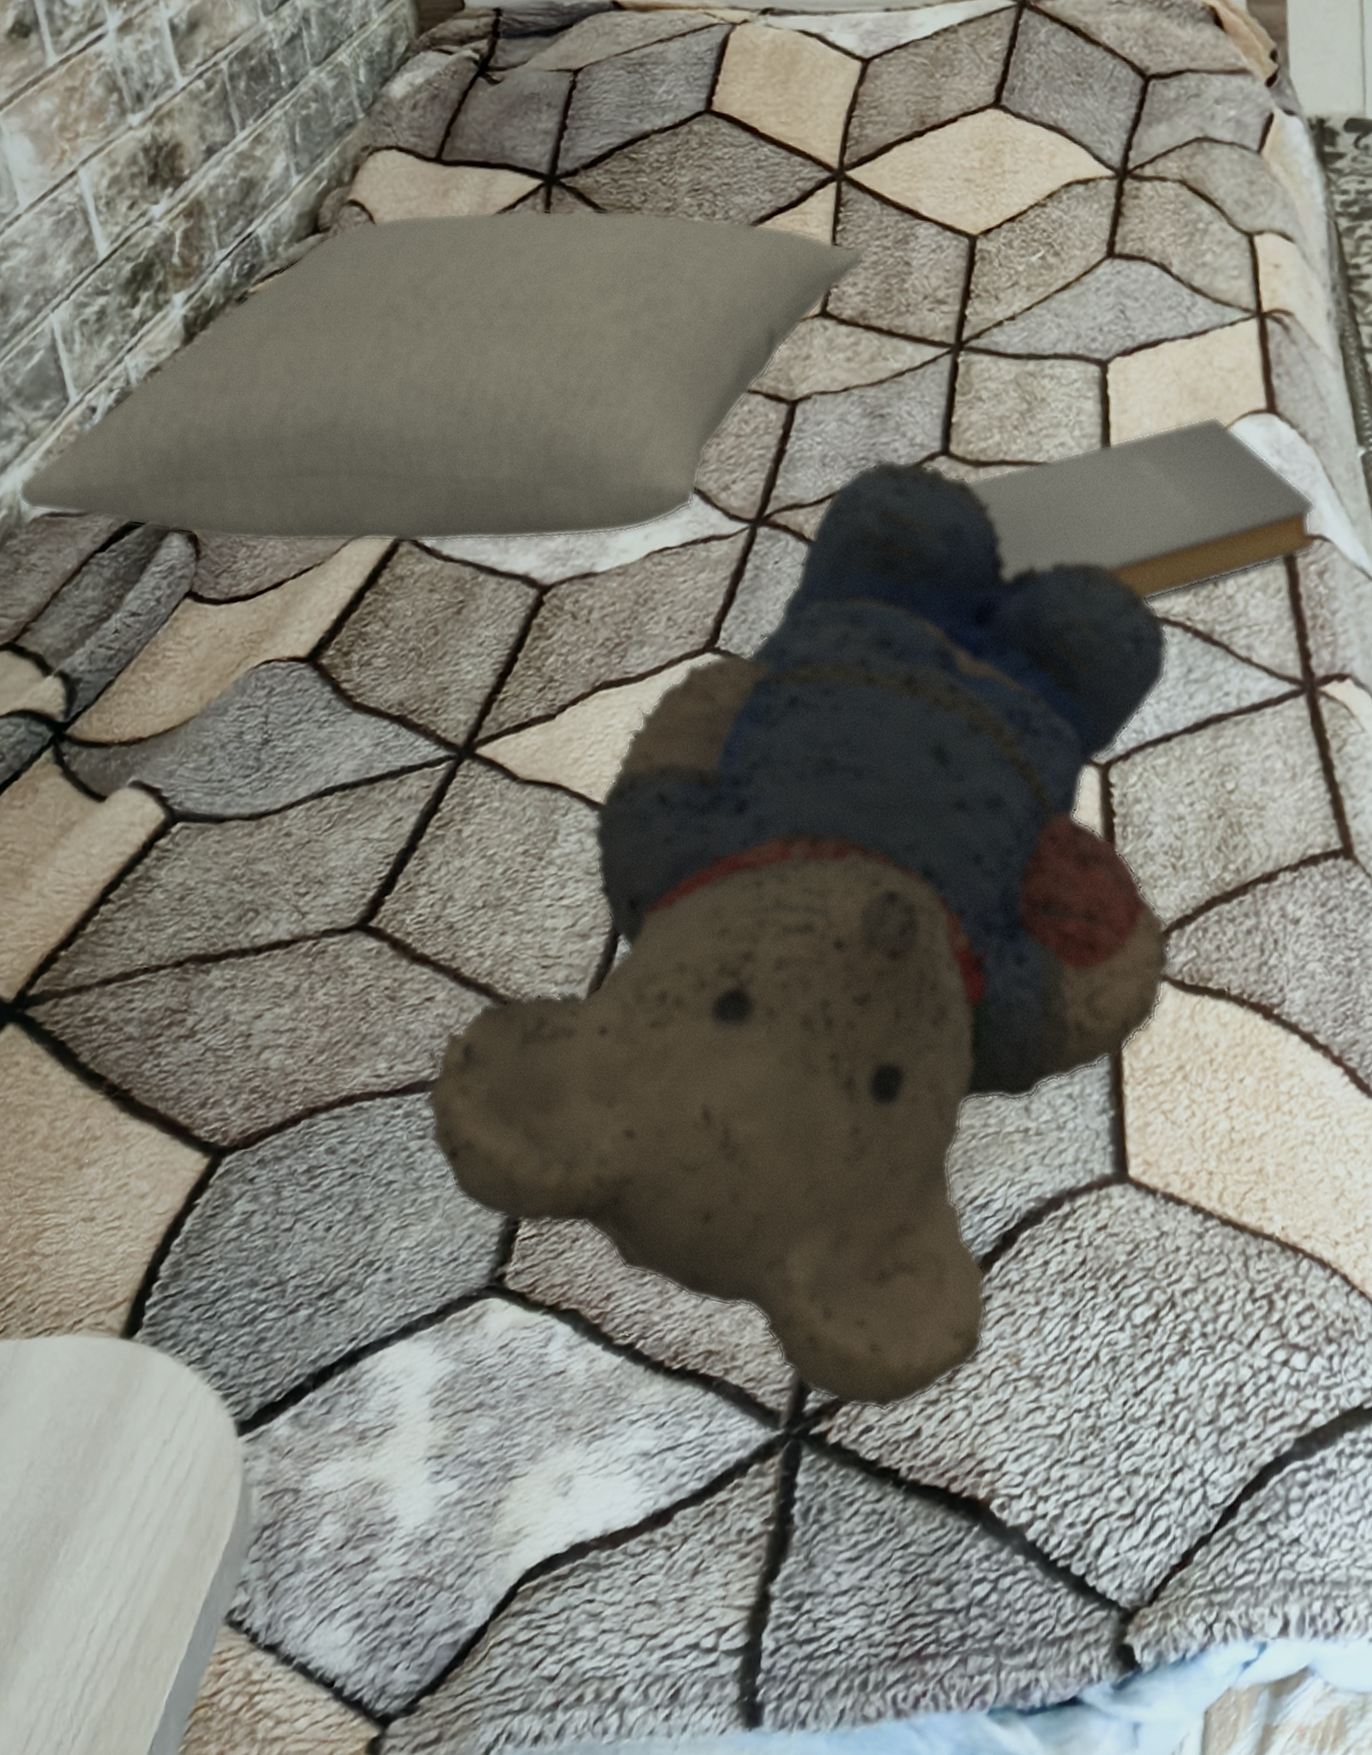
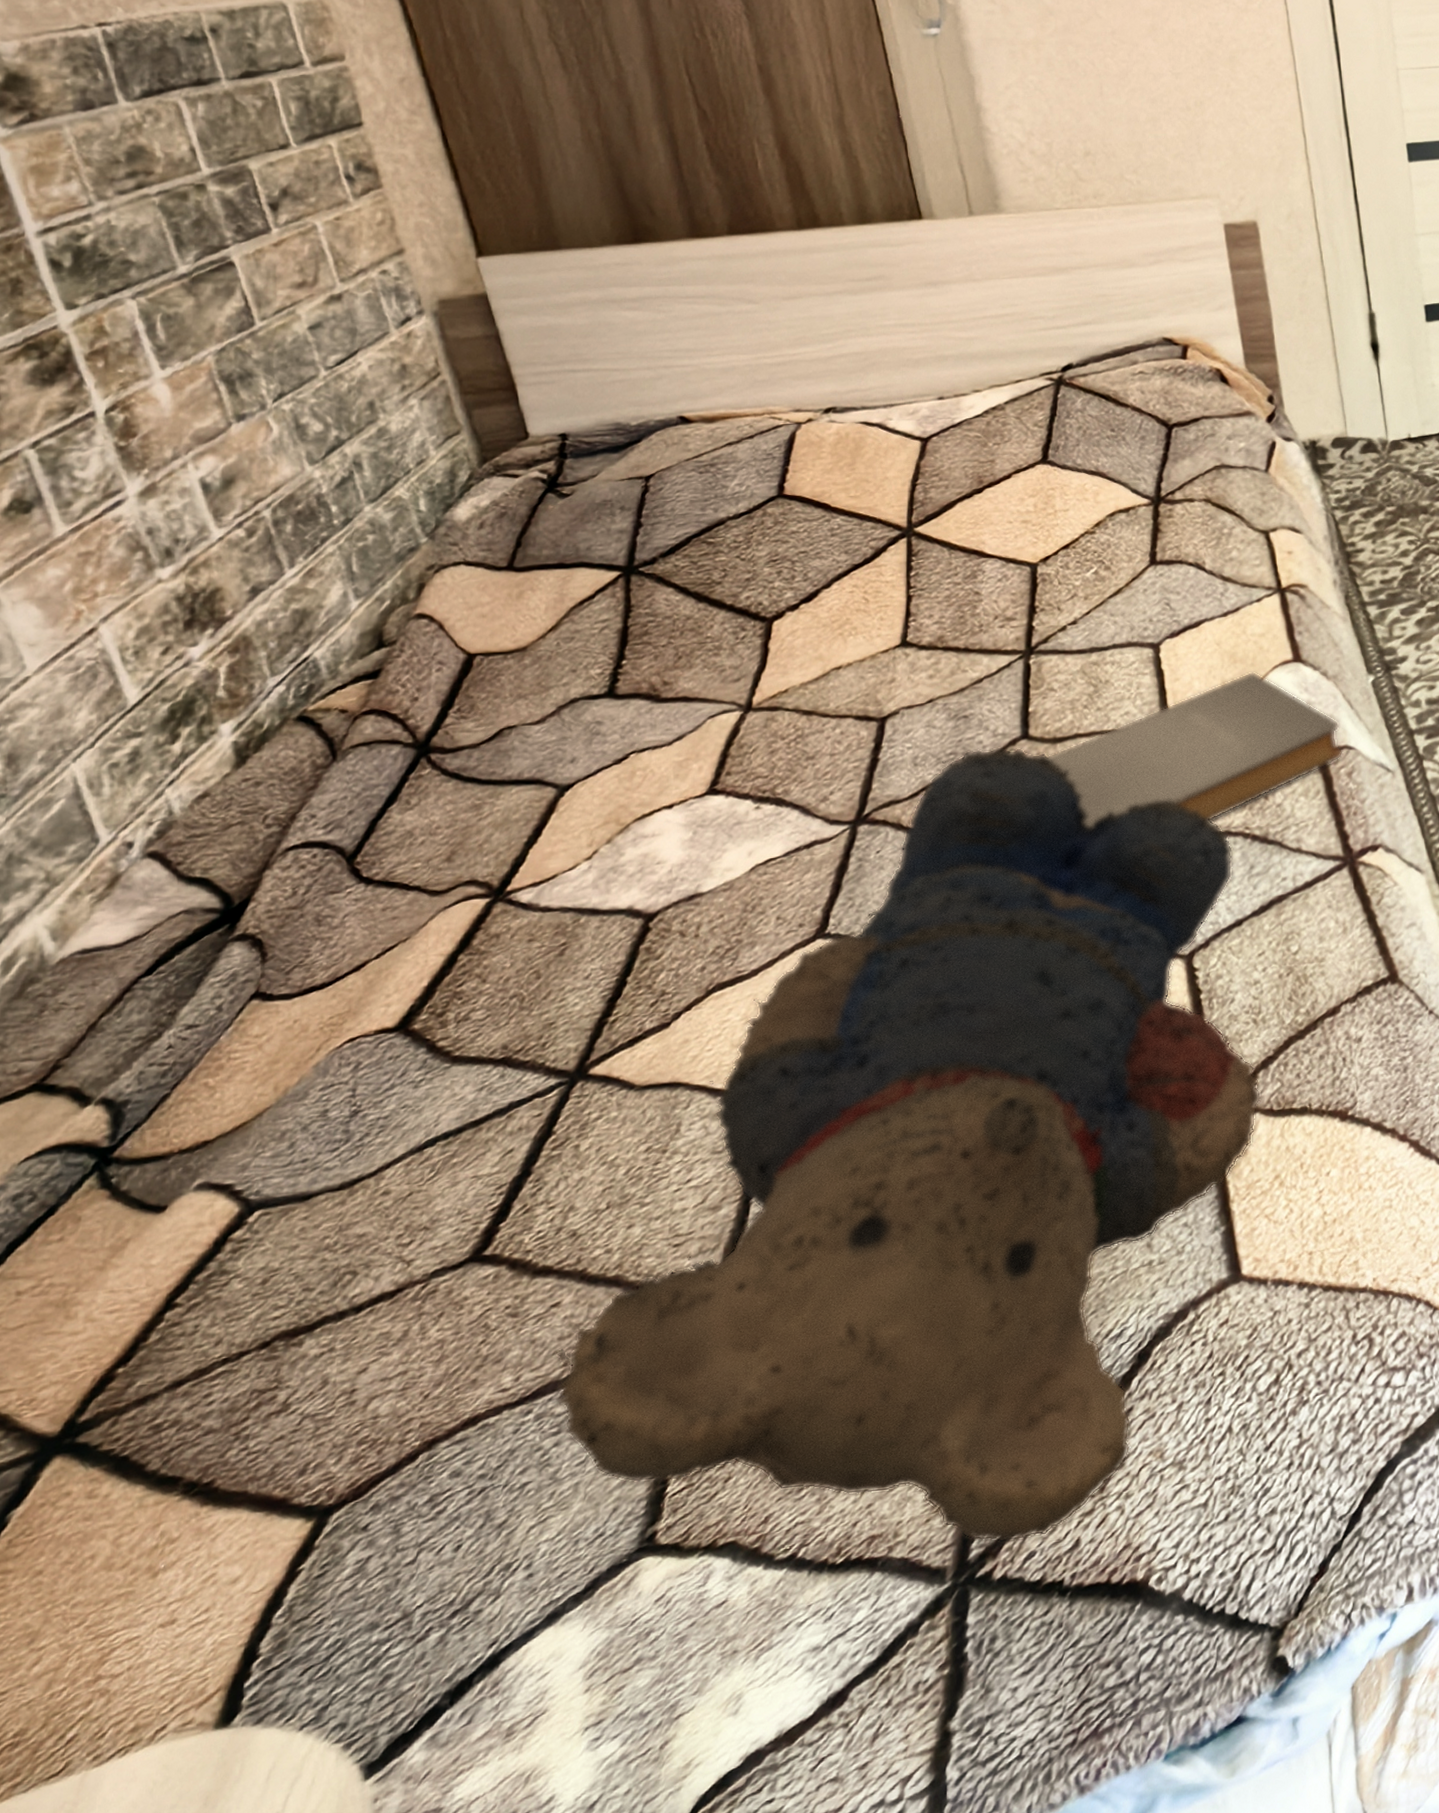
pillow: present [18,210,866,544] -> none [40,579,939,951]

